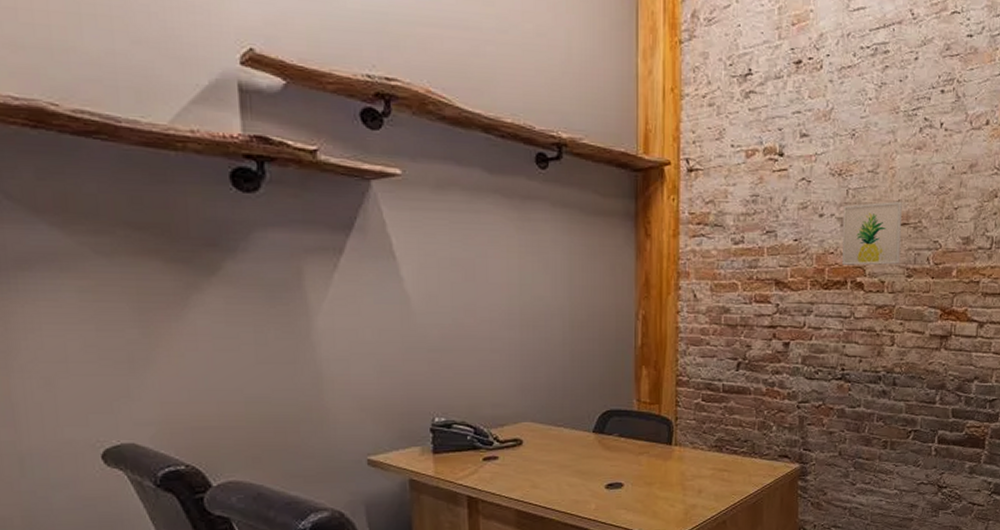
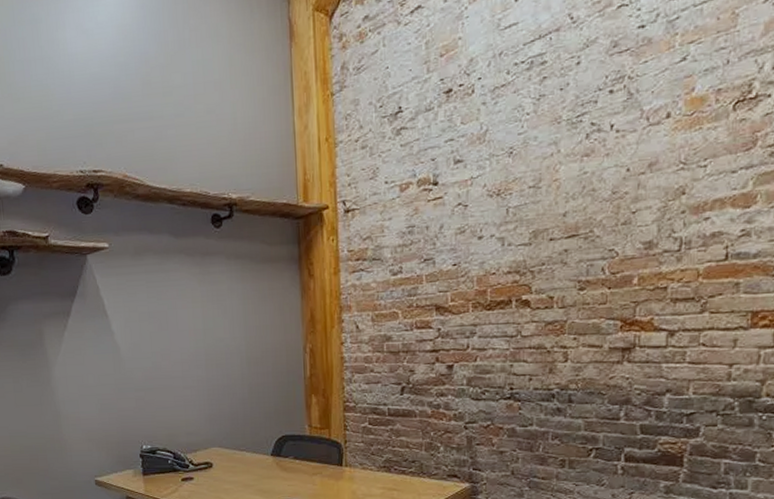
wall art: present [842,201,902,266] -> none [503,212,571,284]

